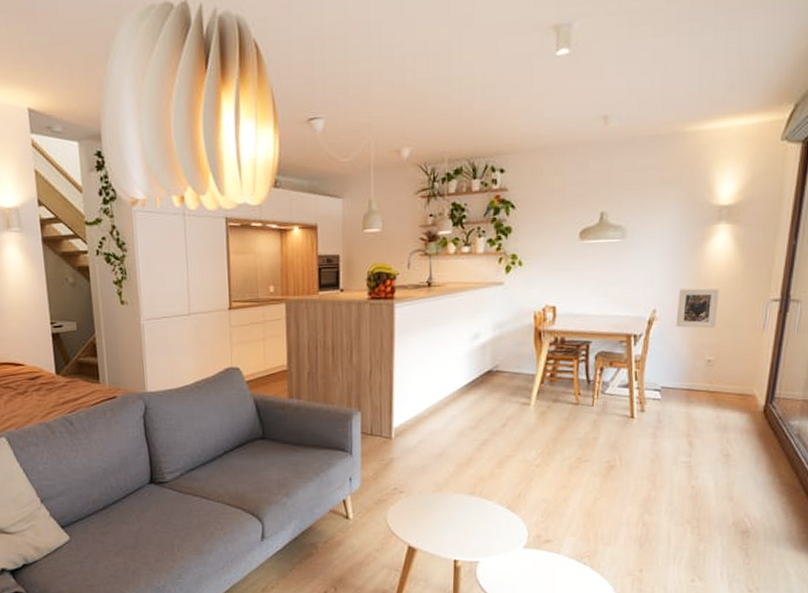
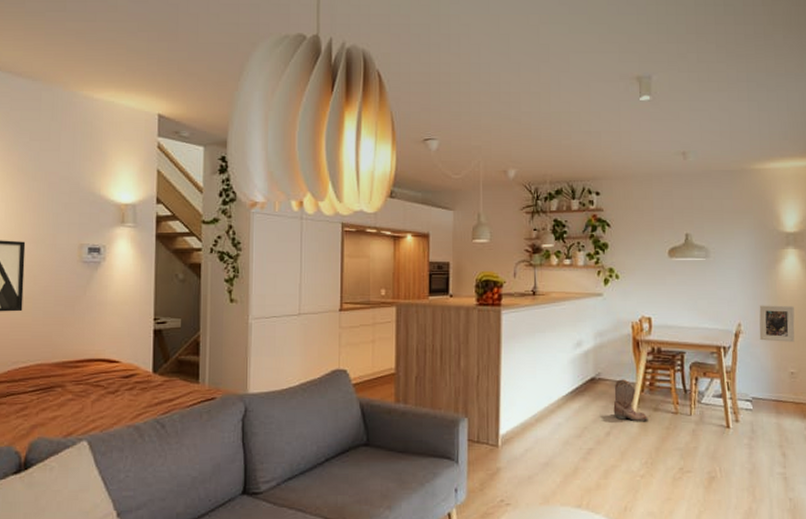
boots: none [510,371,547,413] -> present [613,379,648,422]

